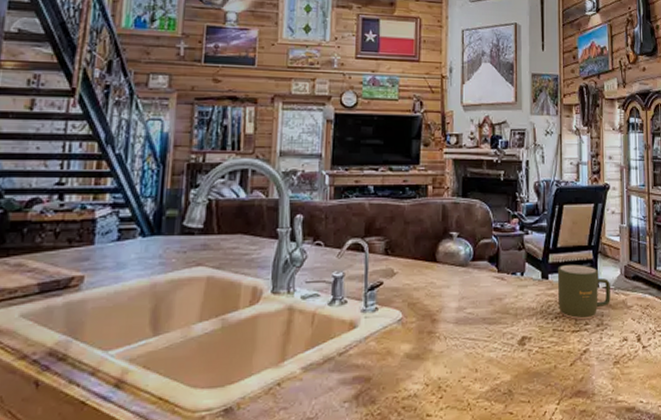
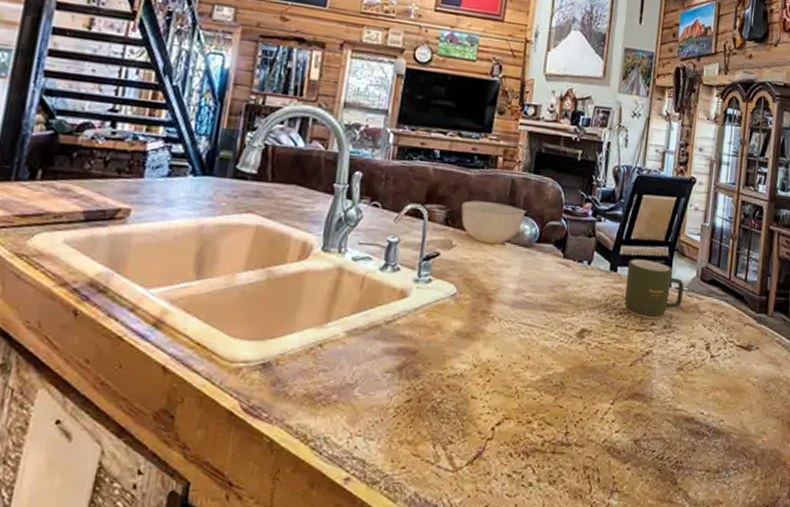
bowl: none [399,228,458,268] -> present [461,200,525,245]

